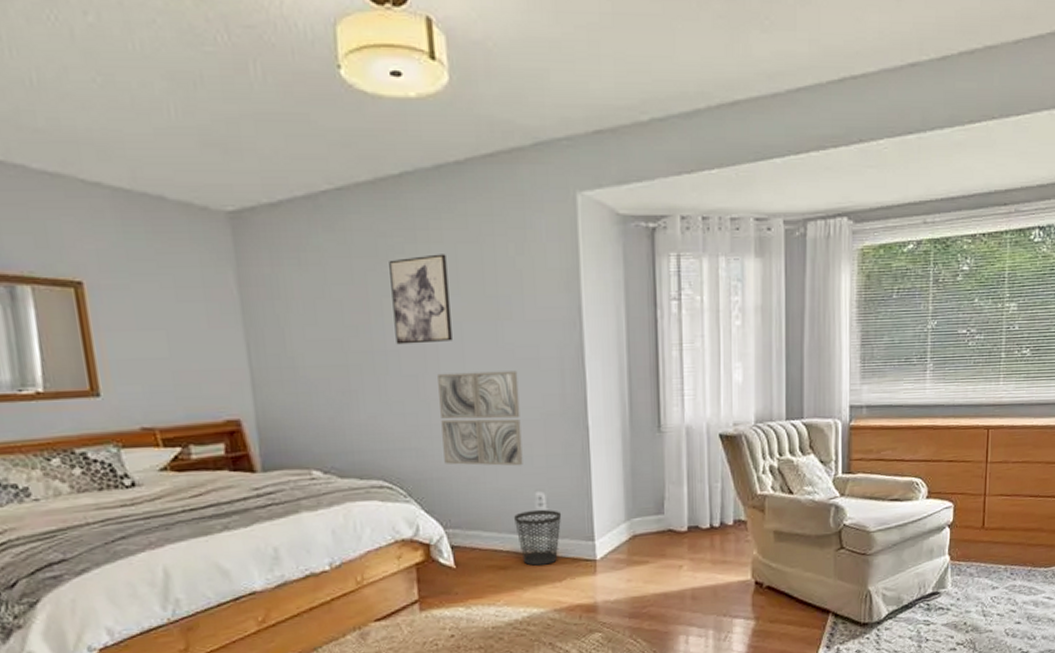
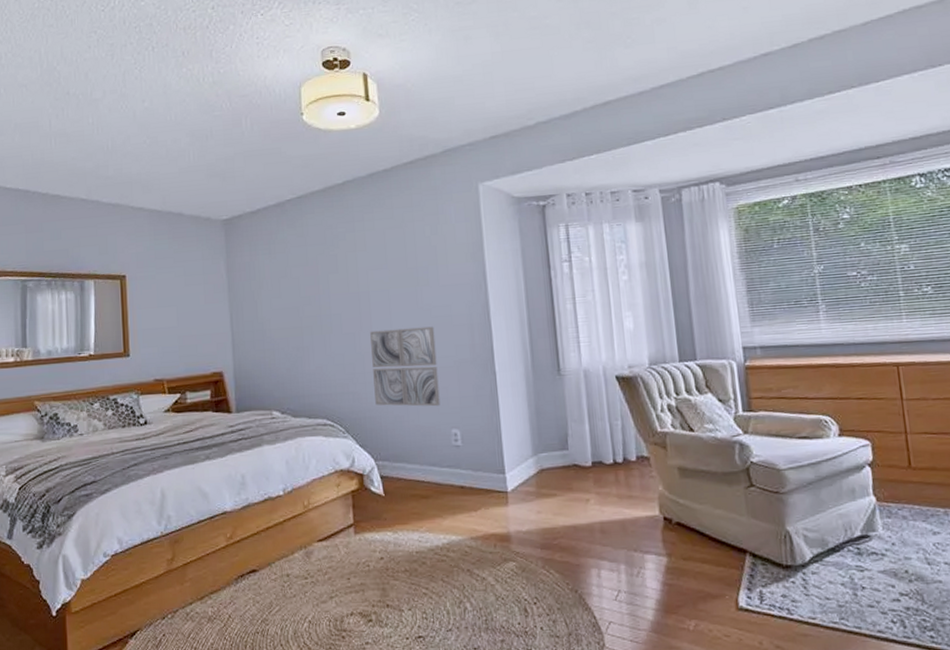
wall art: present [389,254,453,345] -> none [334,238,382,310]
wastebasket: present [514,510,562,566] -> none [434,445,475,496]

